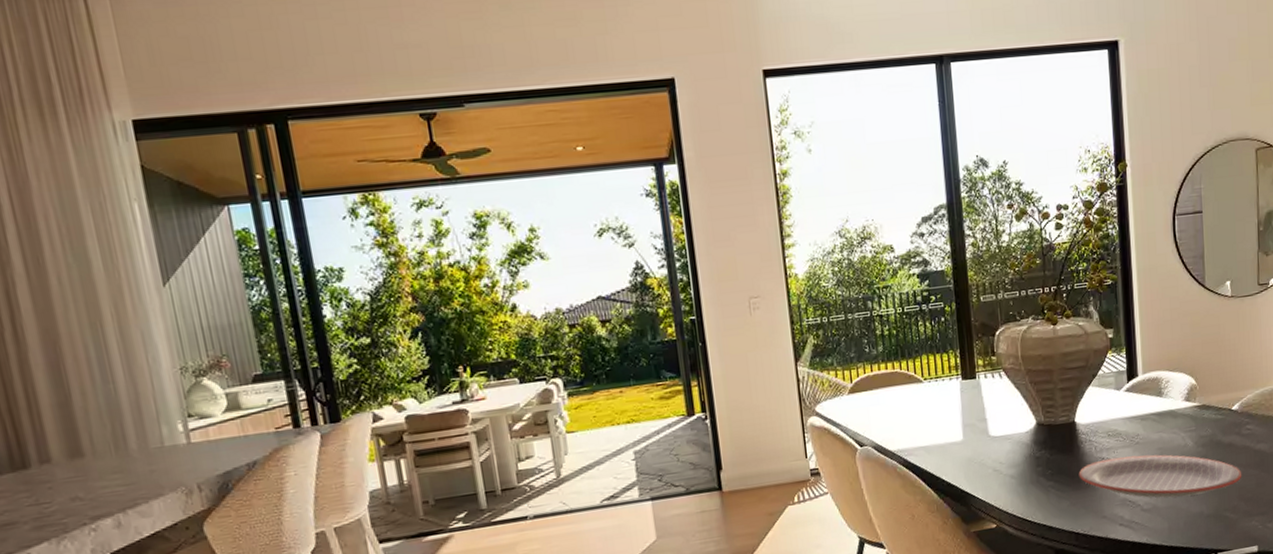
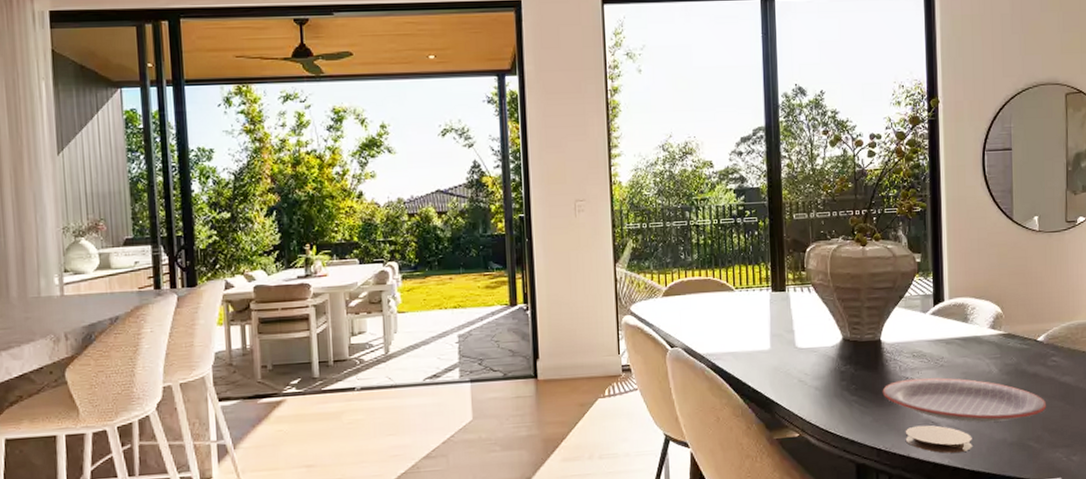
coaster: none [1102,504,1170,532] -> present [905,425,972,453]

